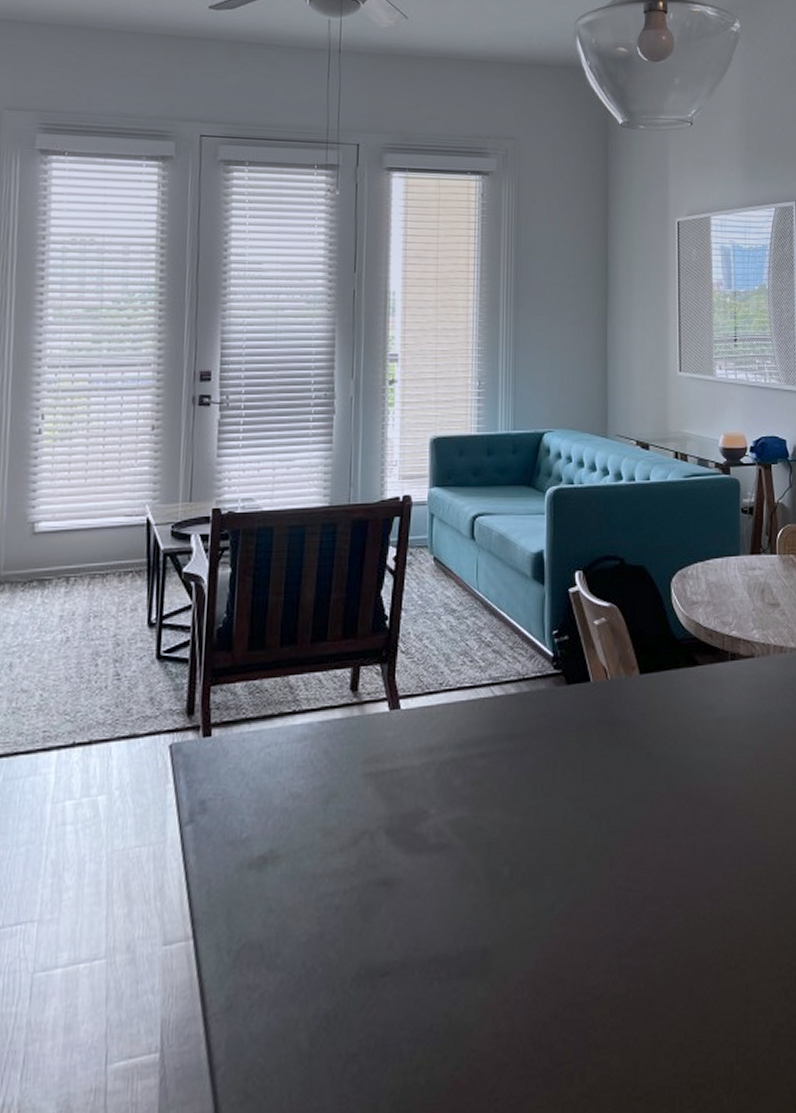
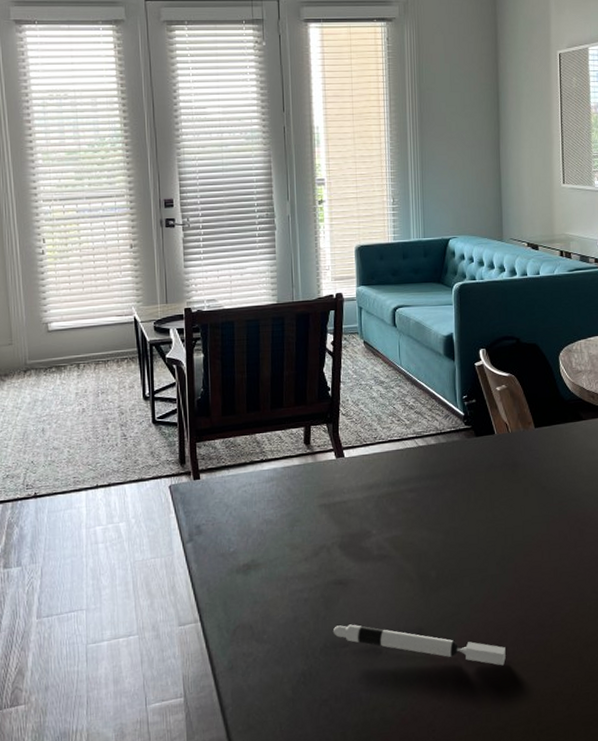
pen: none [369,942,595,1003] -> present [332,624,506,666]

